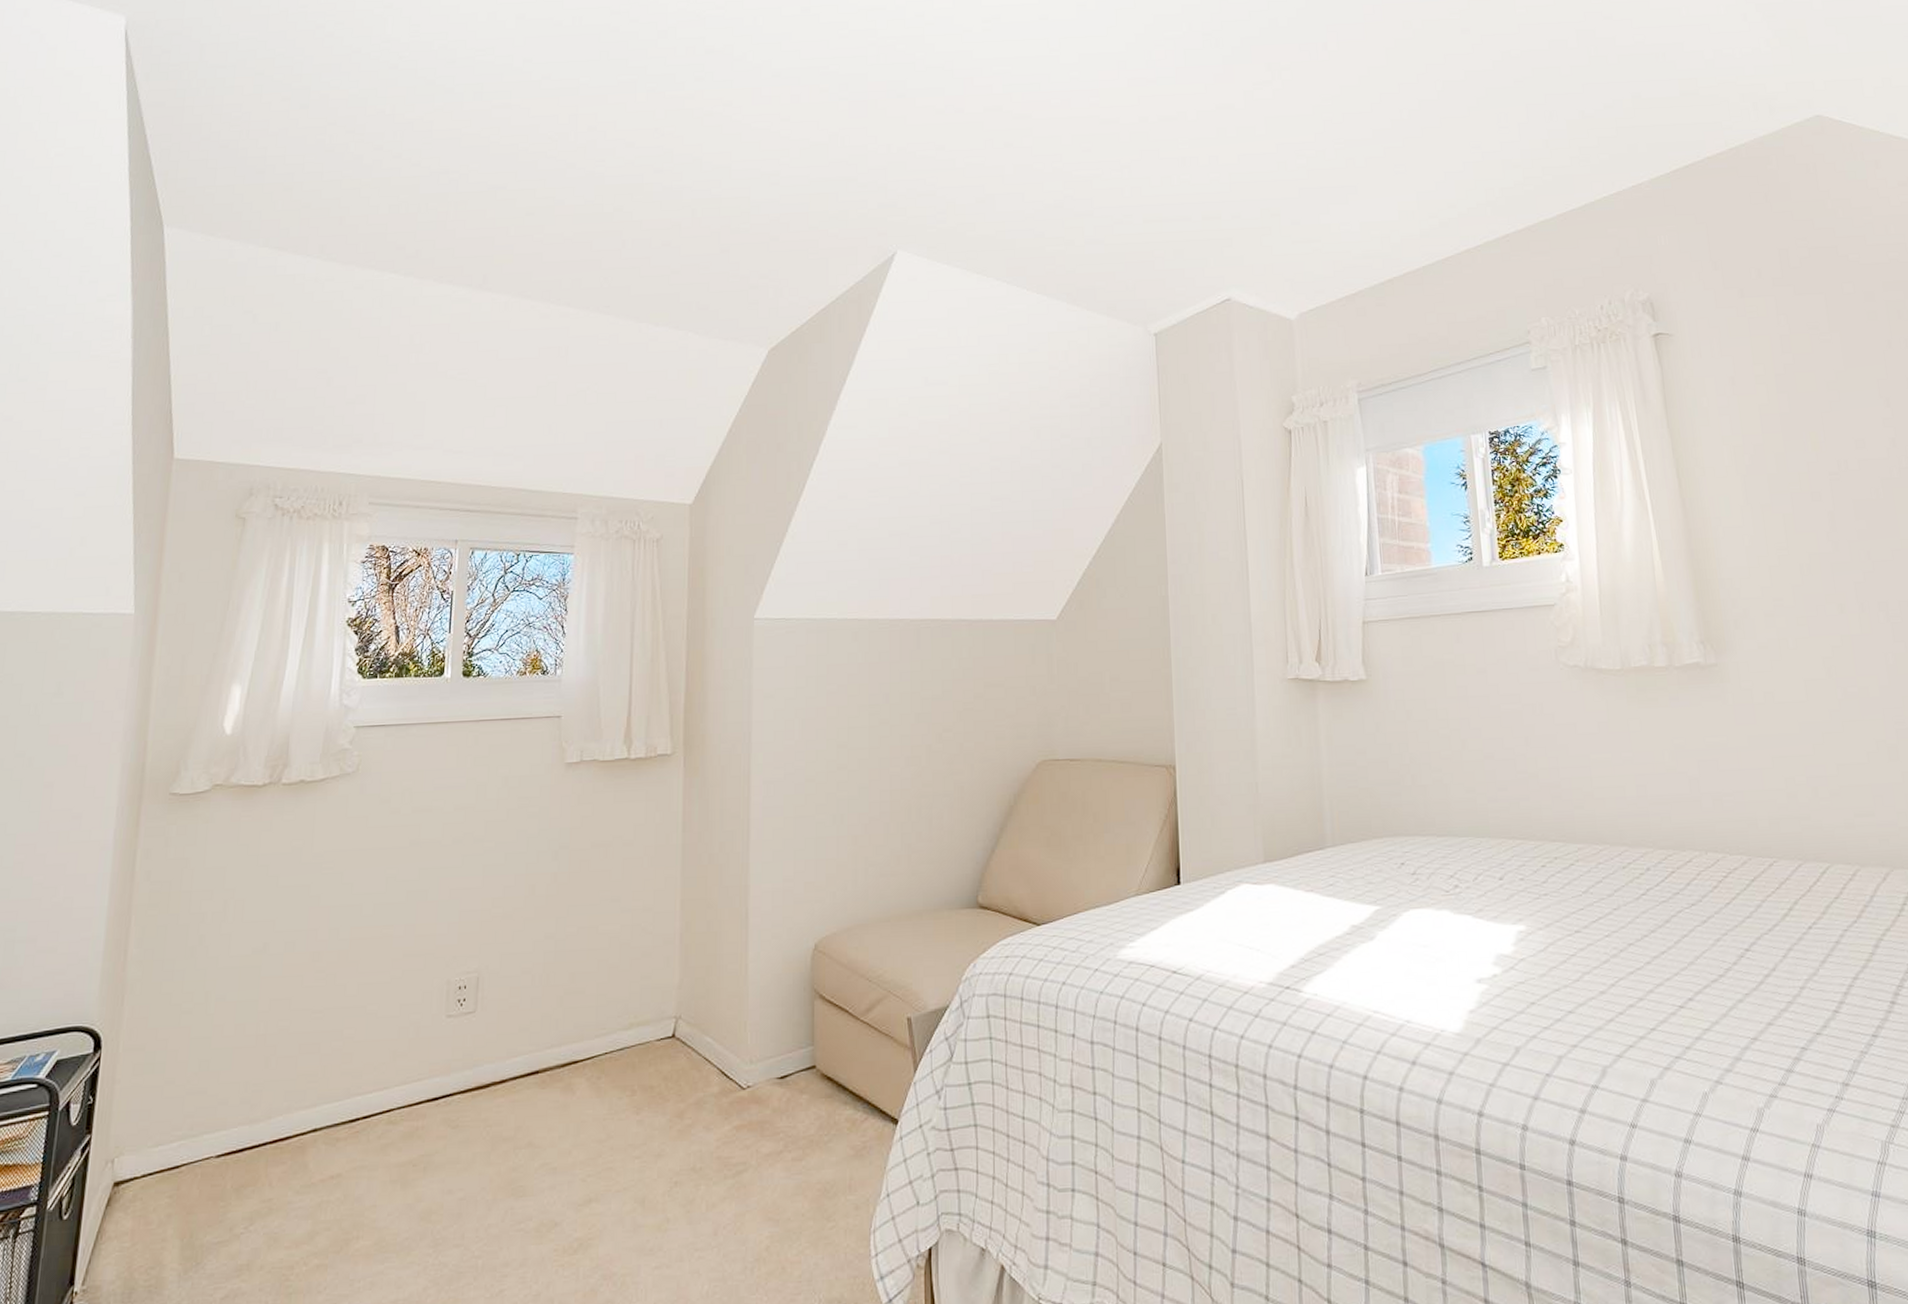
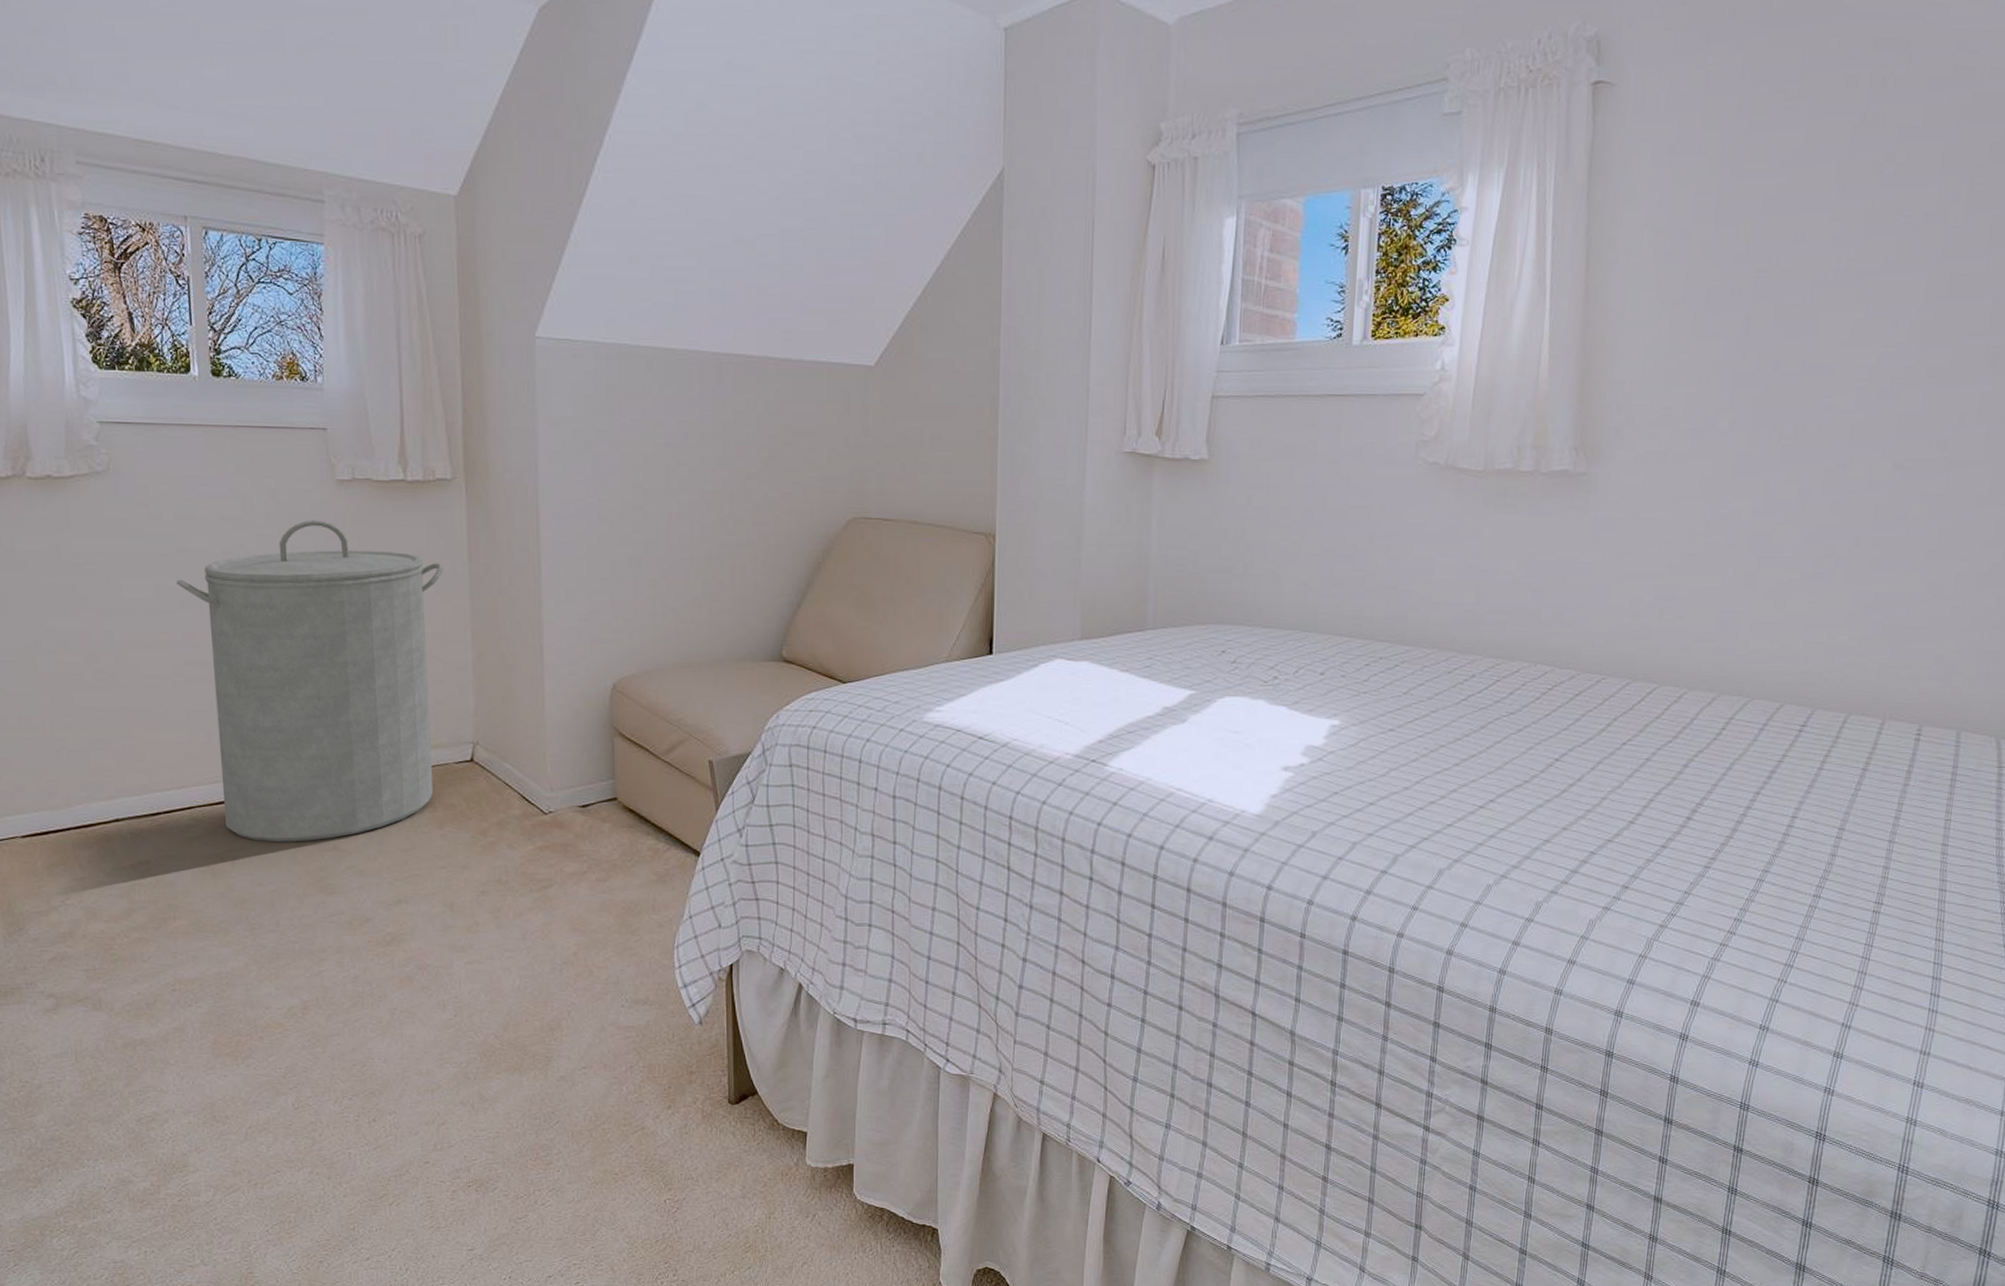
laundry hamper: none [406,802,659,1143] -> present [176,520,444,842]

